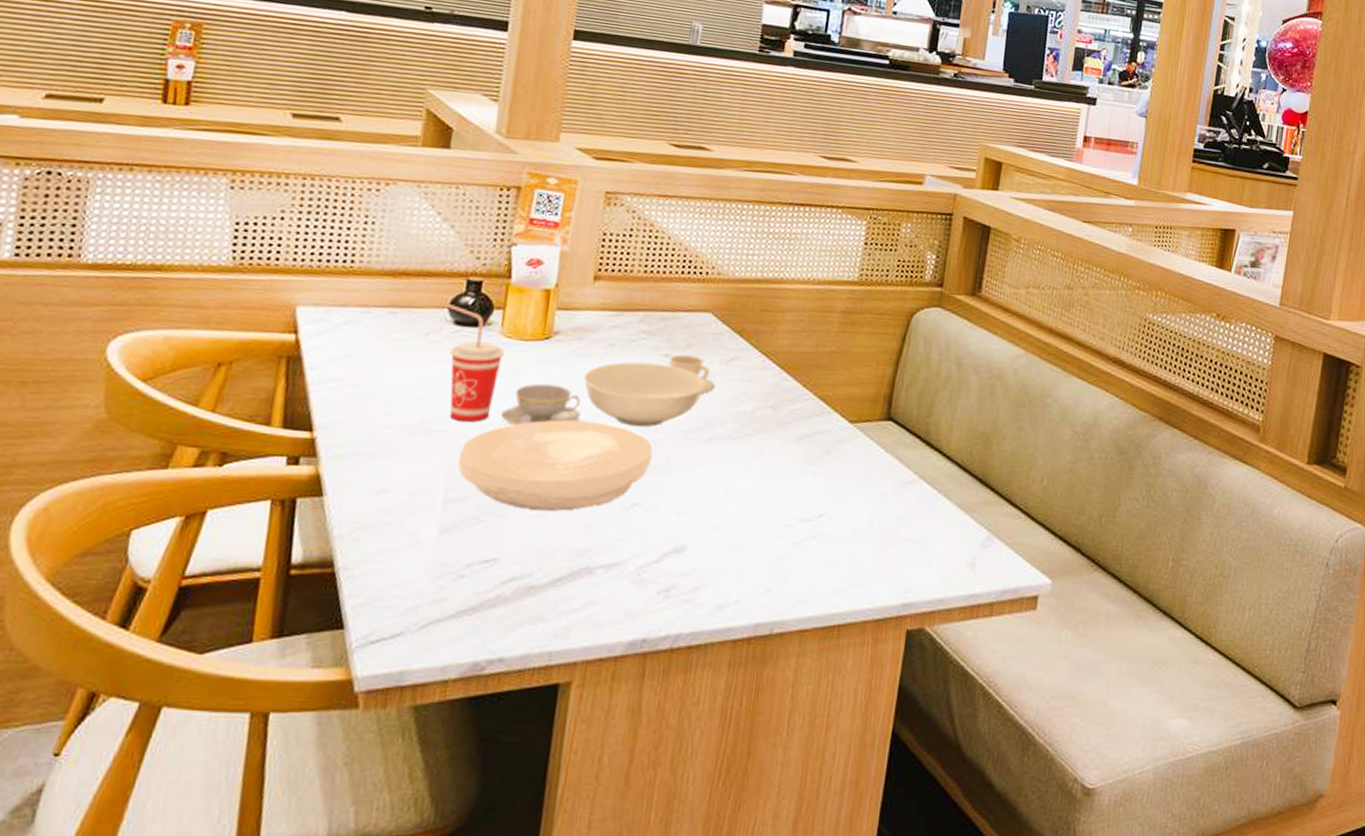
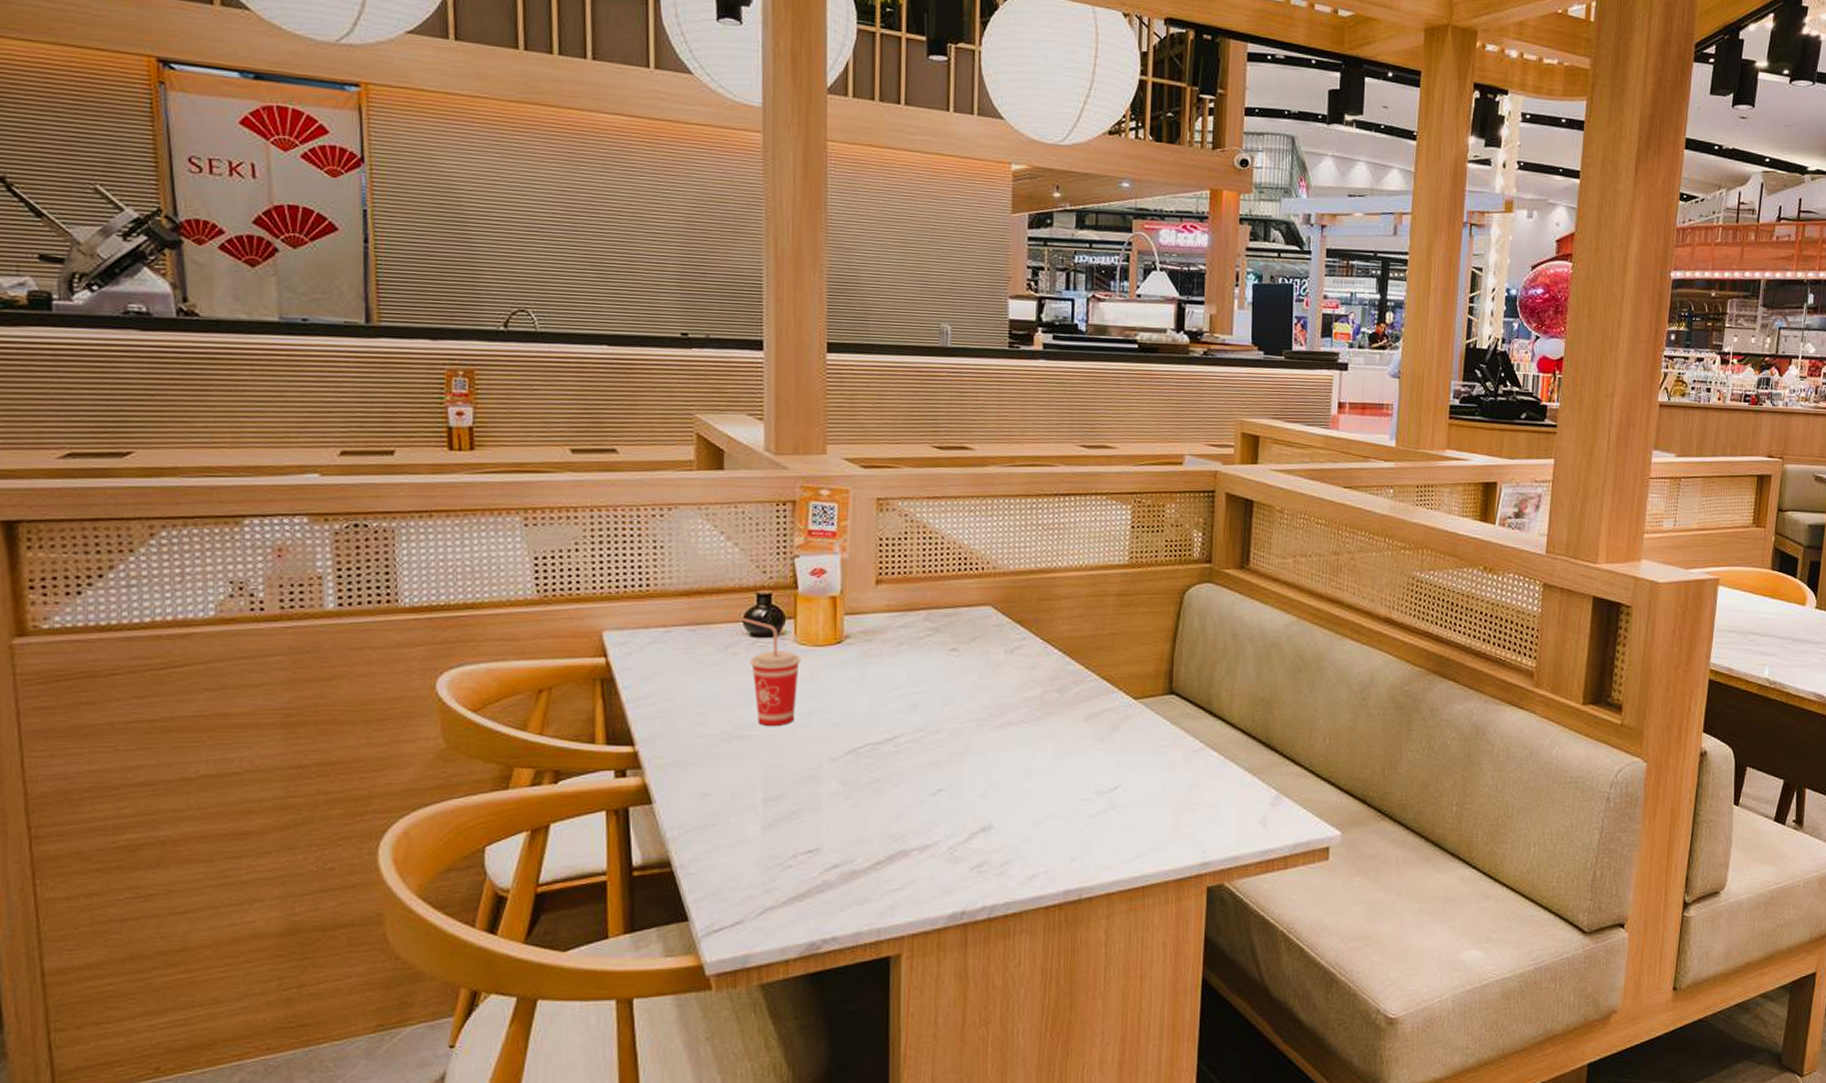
plate: present [457,419,653,511] -> none [771,717,951,802]
teacup: present [501,383,580,425] -> none [806,685,878,725]
bowl: present [583,361,707,427] -> none [878,658,994,717]
cup: present [669,354,715,392] -> none [956,648,1002,681]

